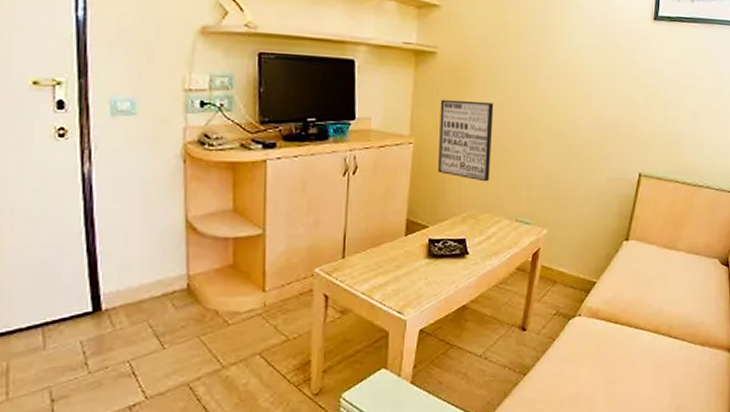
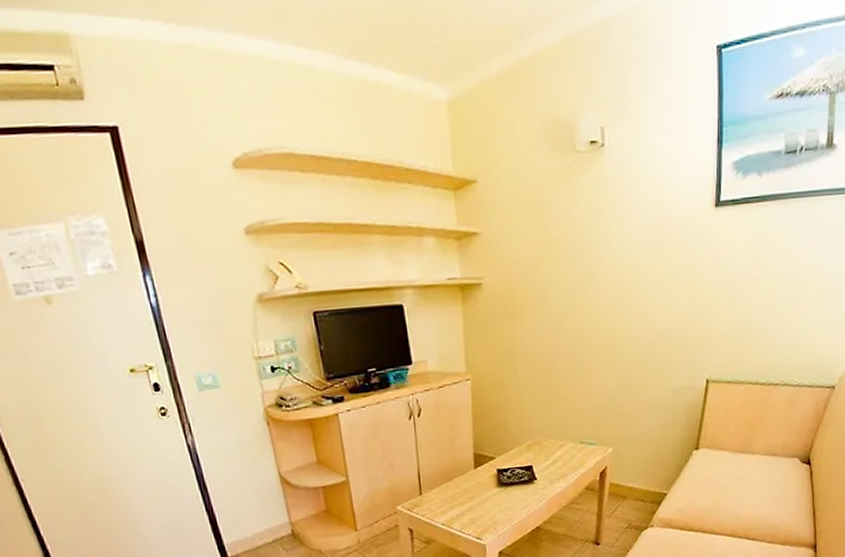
wall art: present [438,99,494,182] -> none [492,328,550,409]

